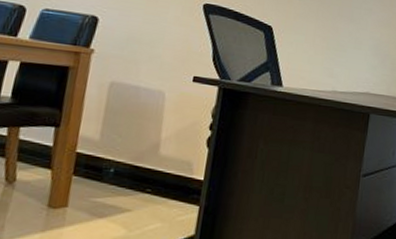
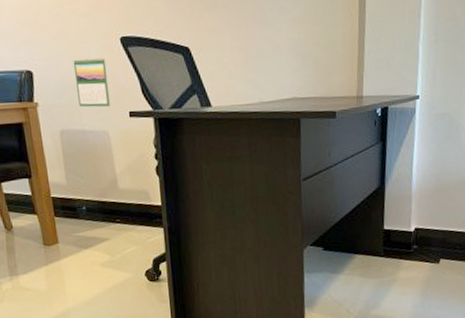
calendar: none [140,15,183,68] -> present [73,57,111,108]

